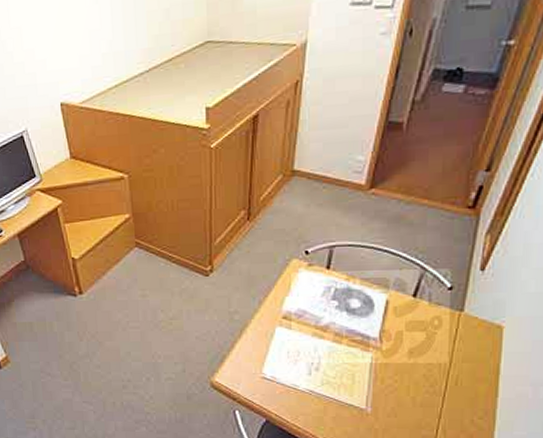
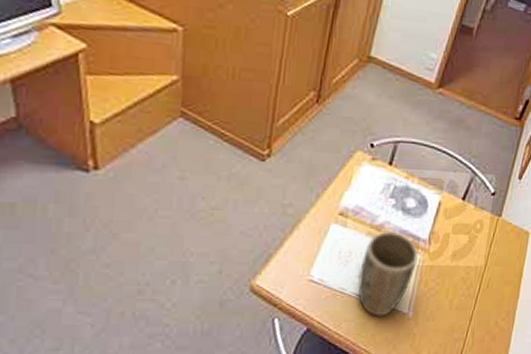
plant pot: none [310,332,370,411] -> present [358,232,418,316]

